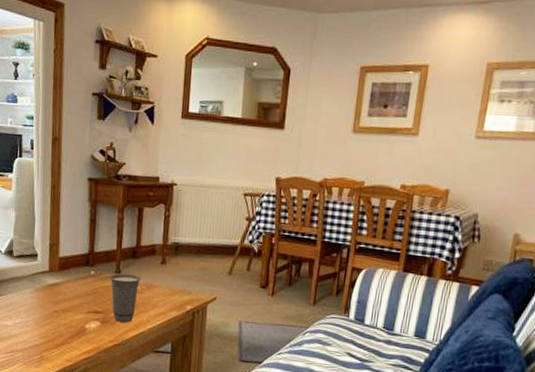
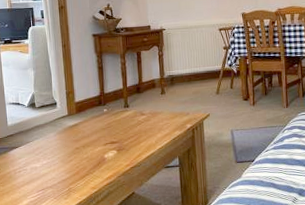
cup: present [109,273,141,323] -> none [119,106,147,148]

